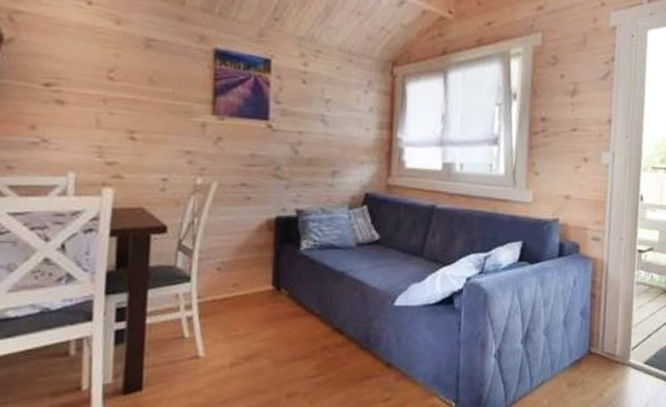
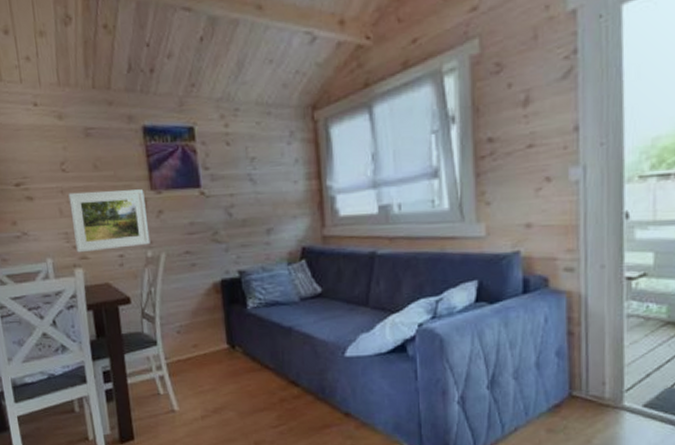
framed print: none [109,103,204,172] -> present [68,189,150,253]

